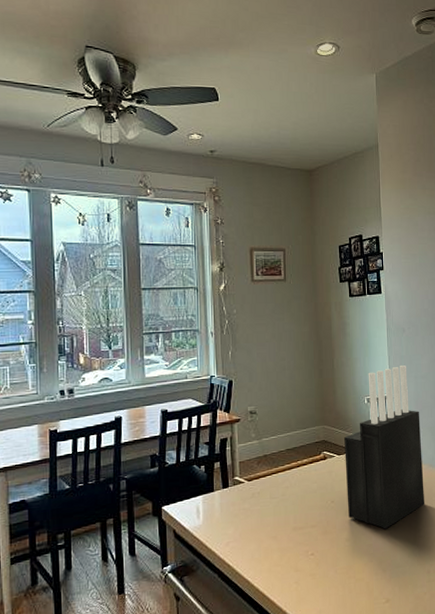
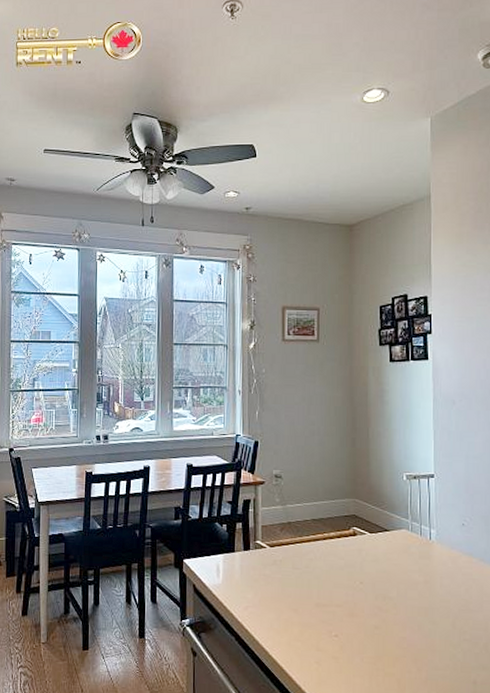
knife block: present [344,365,425,529] -> none [377,442,474,624]

